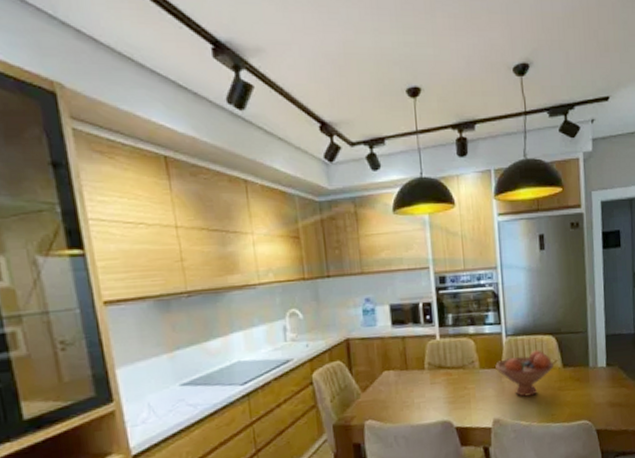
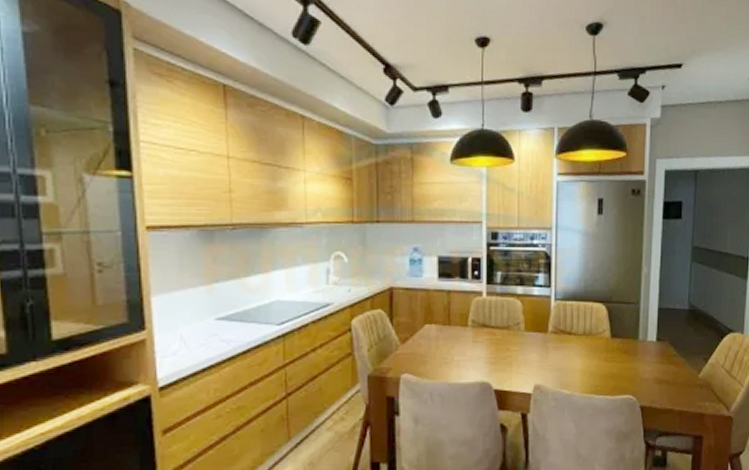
fruit bowl: present [495,349,553,397] -> none [541,317,601,365]

